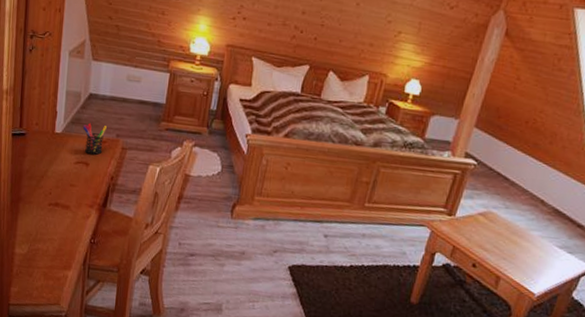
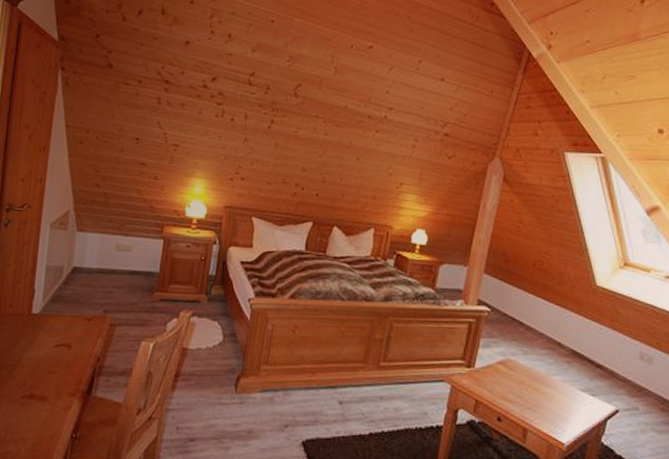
pen holder: present [82,123,107,155] -> none [64,299,92,335]

